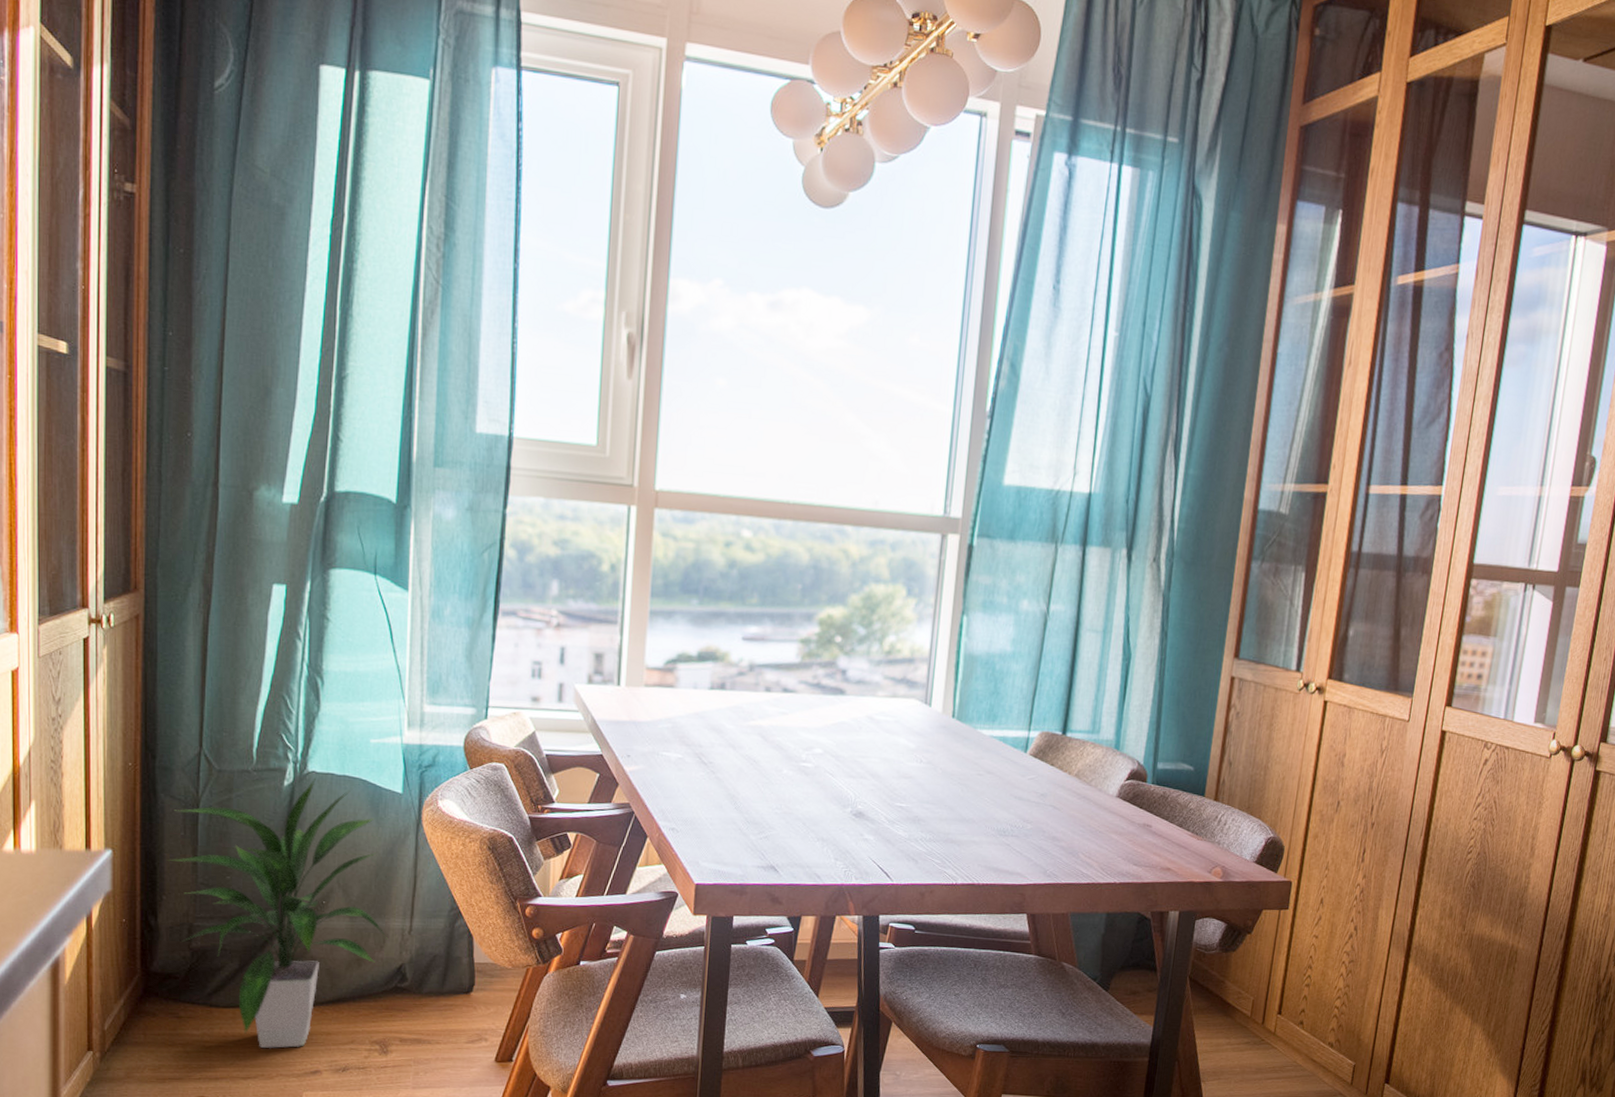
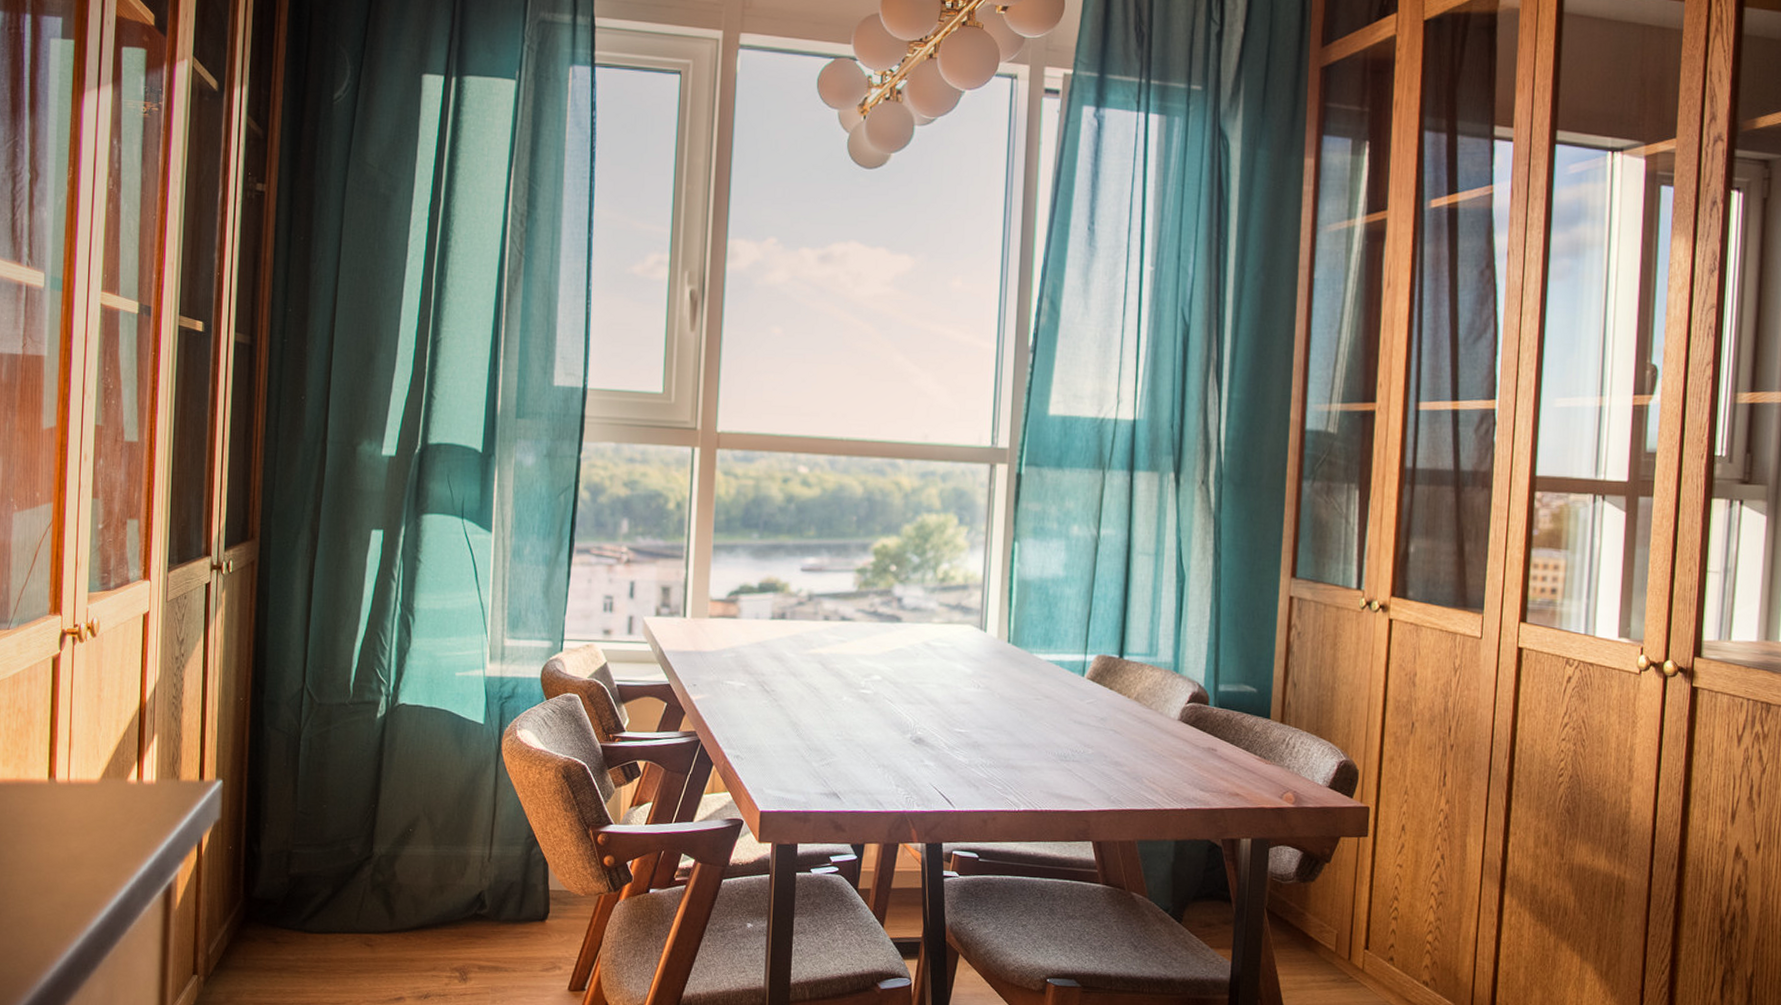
indoor plant: present [168,778,389,1048] -> none [272,710,469,974]

